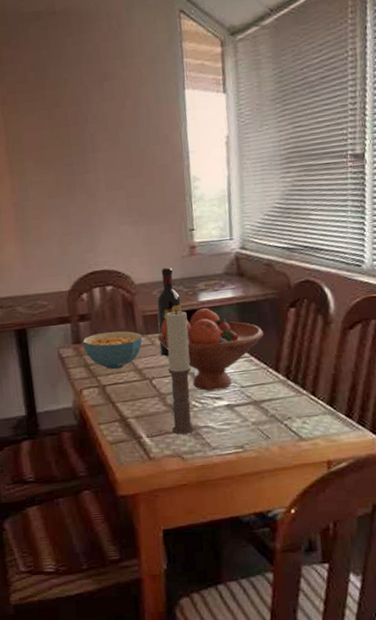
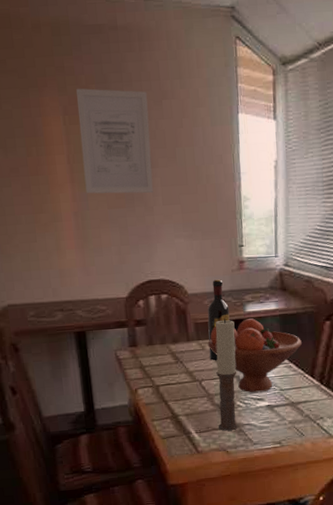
wall art: none [14,74,96,184] -> present [76,88,153,194]
cereal bowl: present [82,331,143,370] -> none [138,336,194,372]

